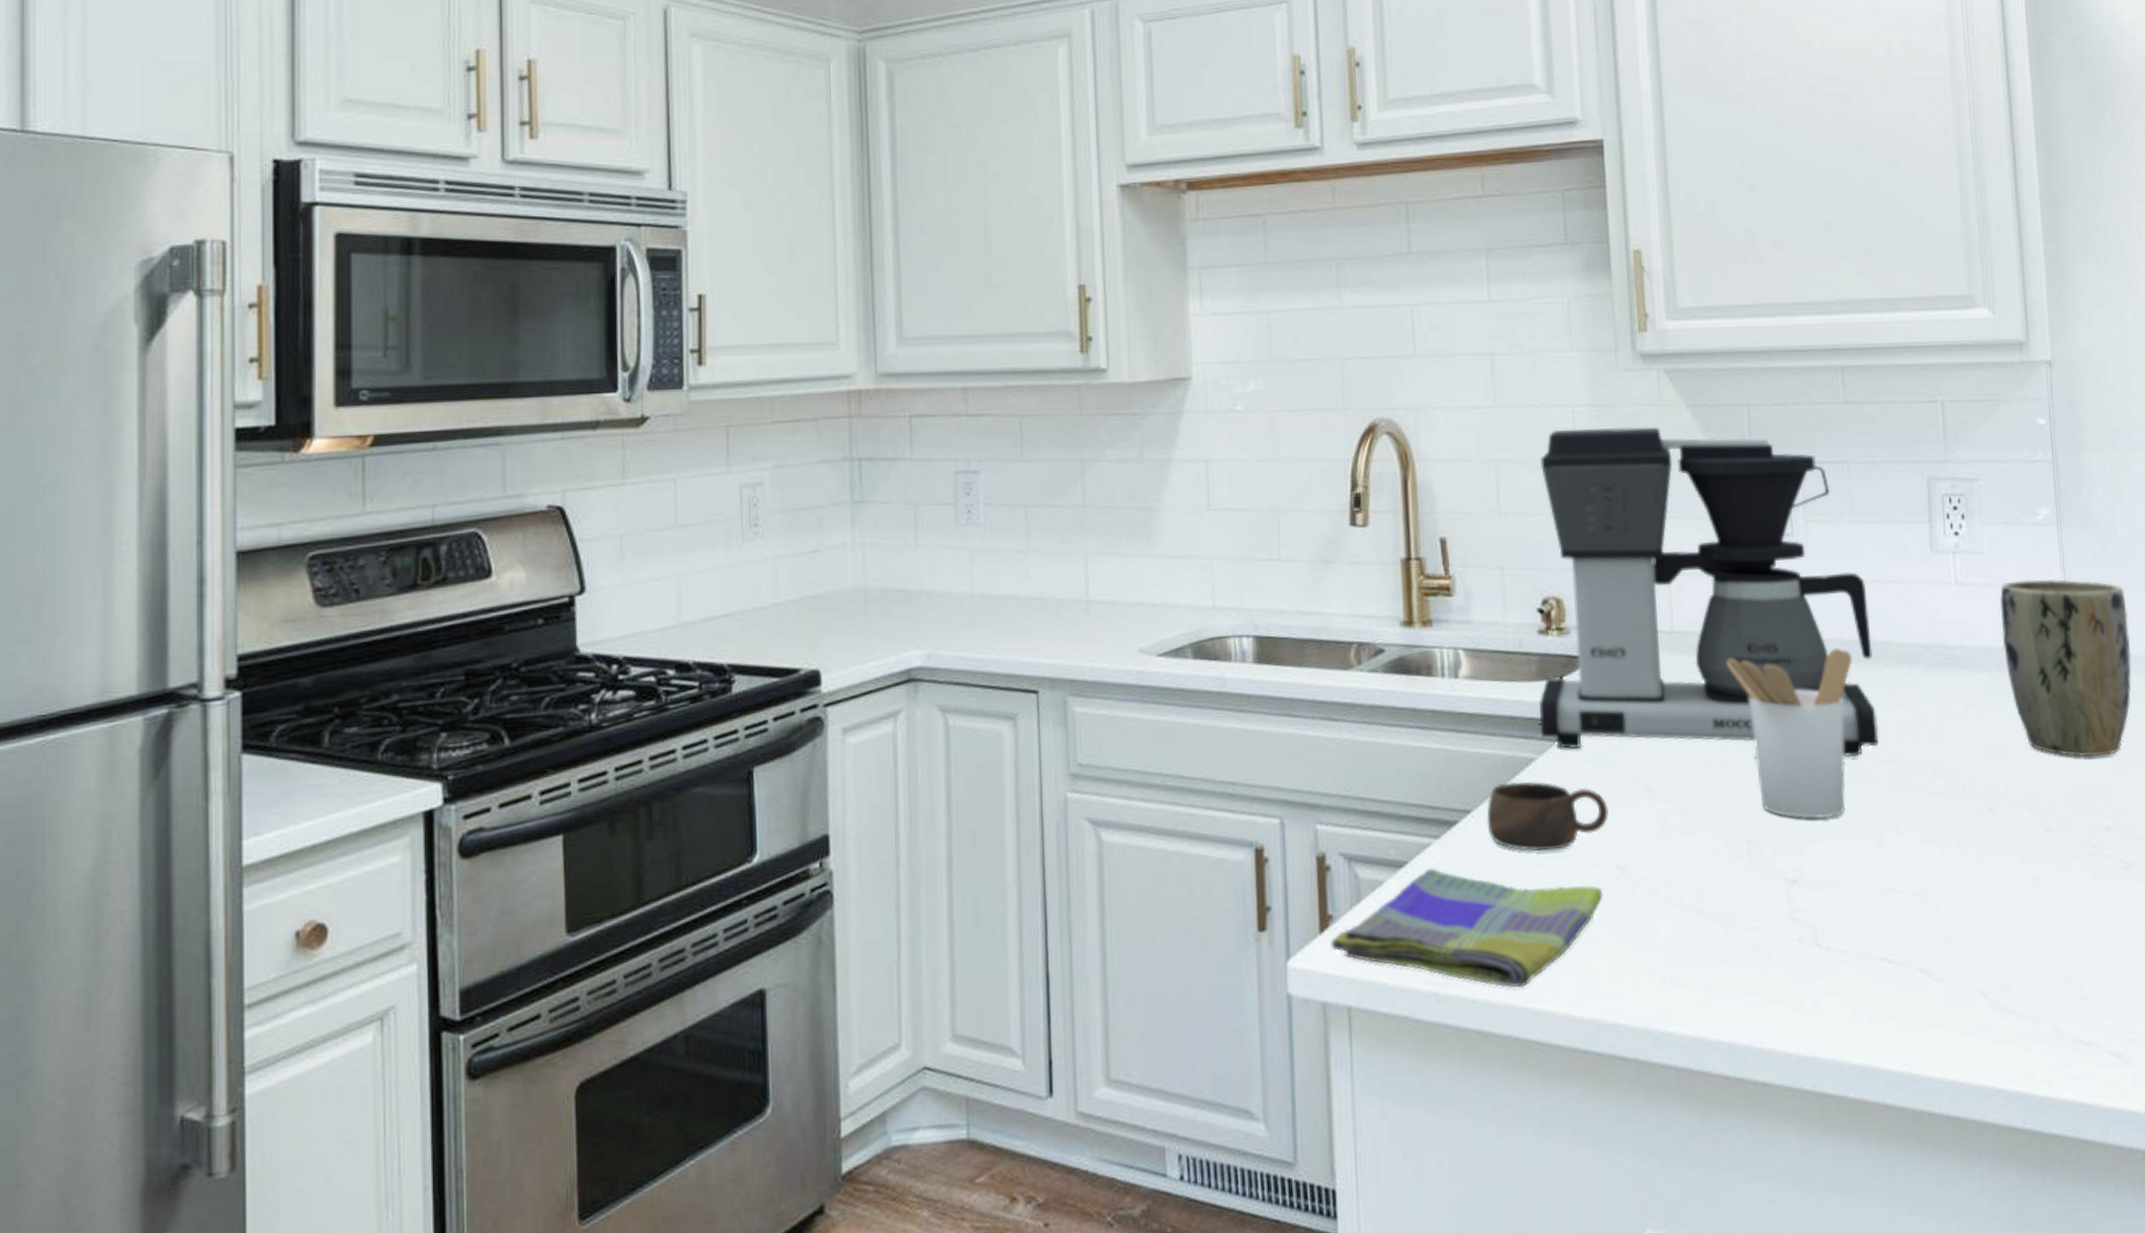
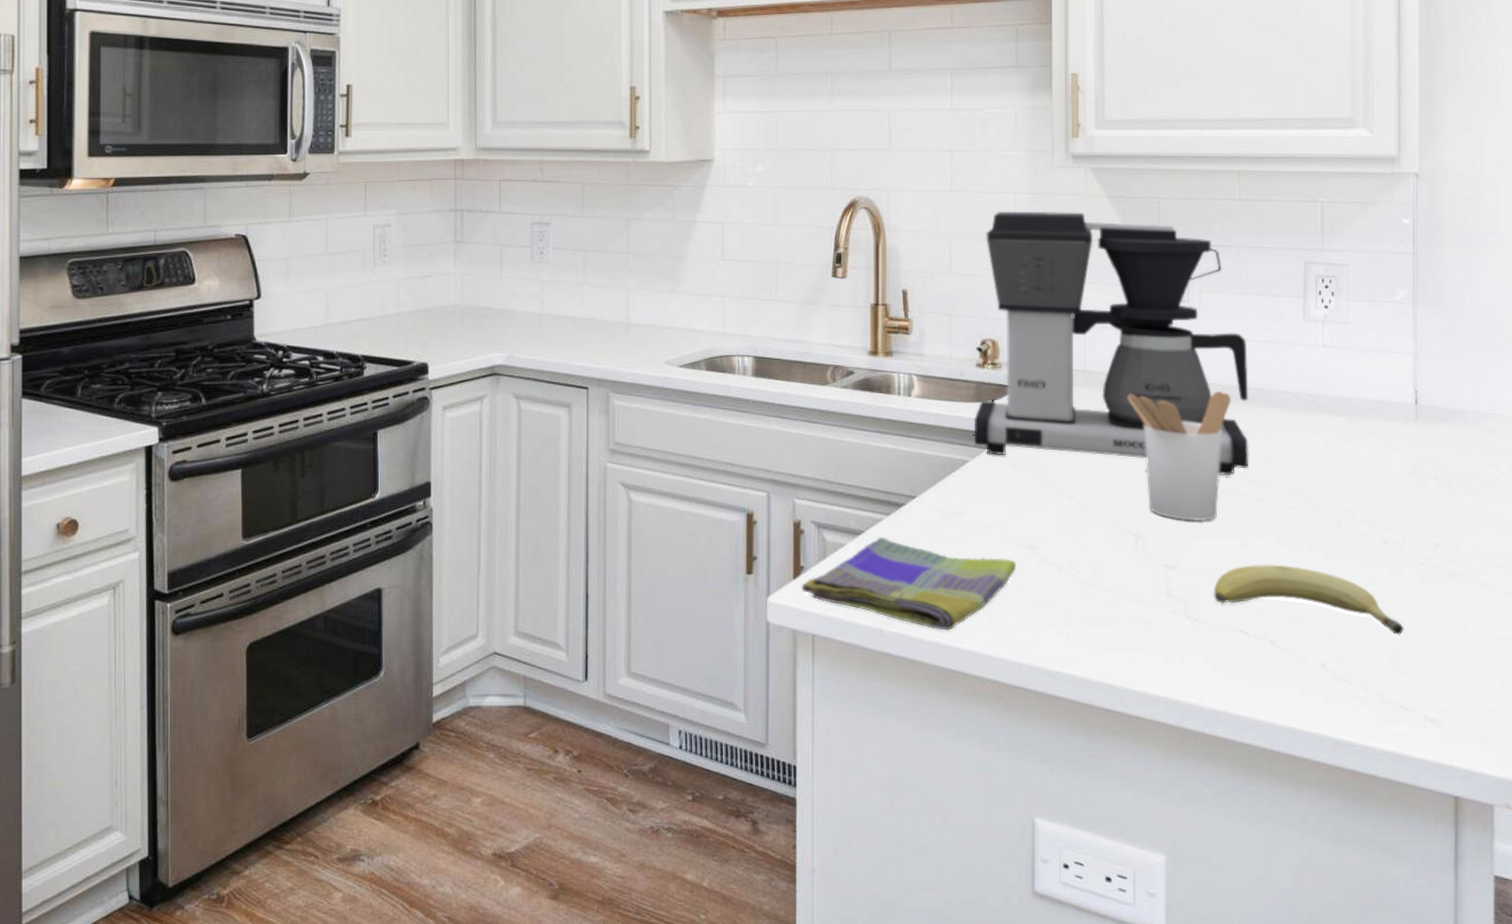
cup: present [1486,781,1610,851] -> none [928,477,1026,531]
fruit: none [1847,867,2078,949] -> present [1213,564,1405,635]
plant pot: present [2000,578,2132,757] -> none [1359,346,1469,488]

